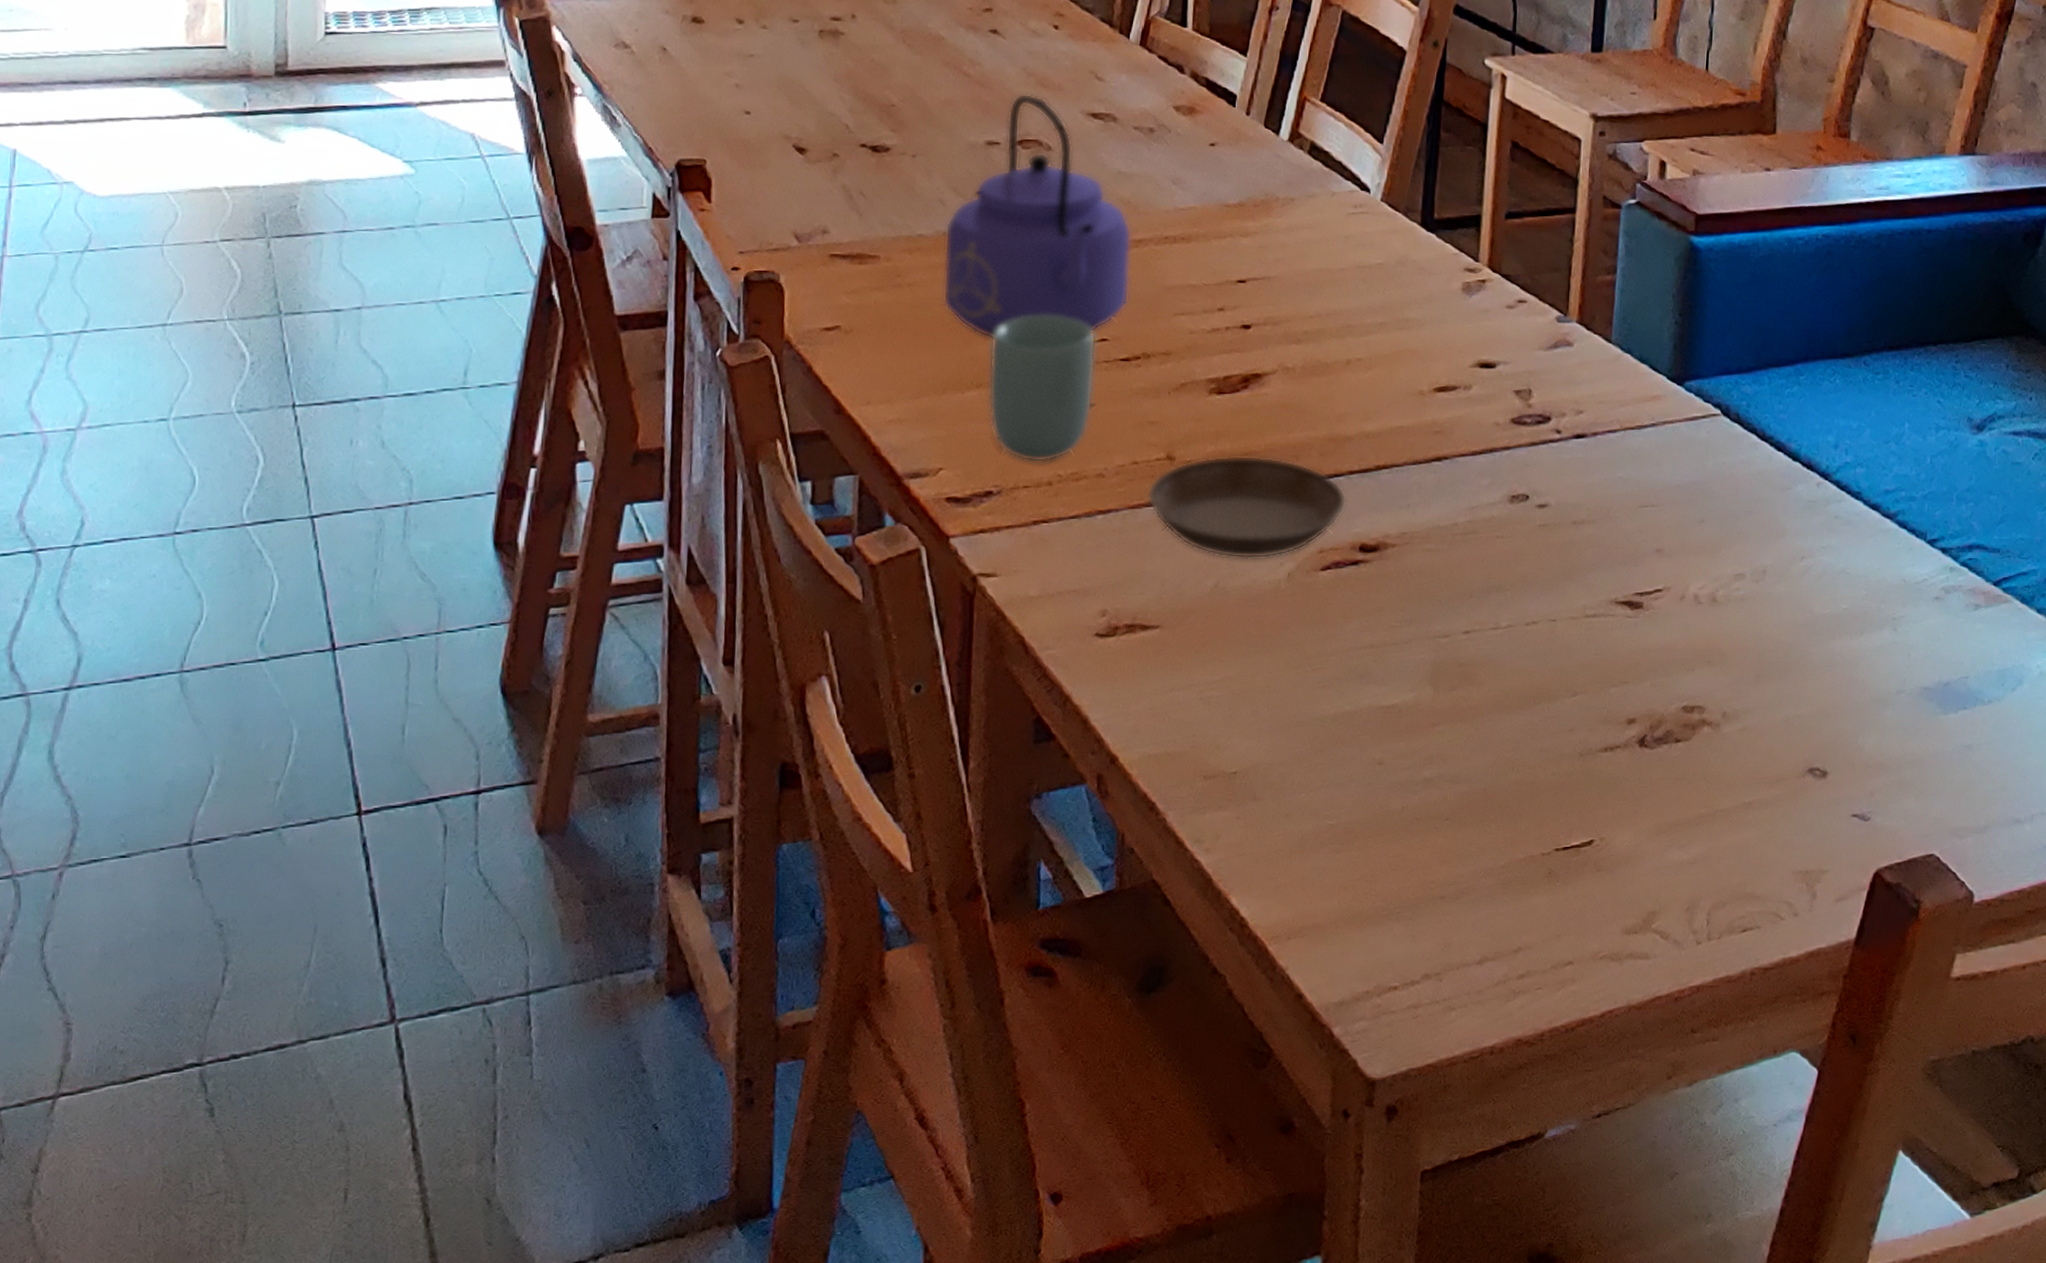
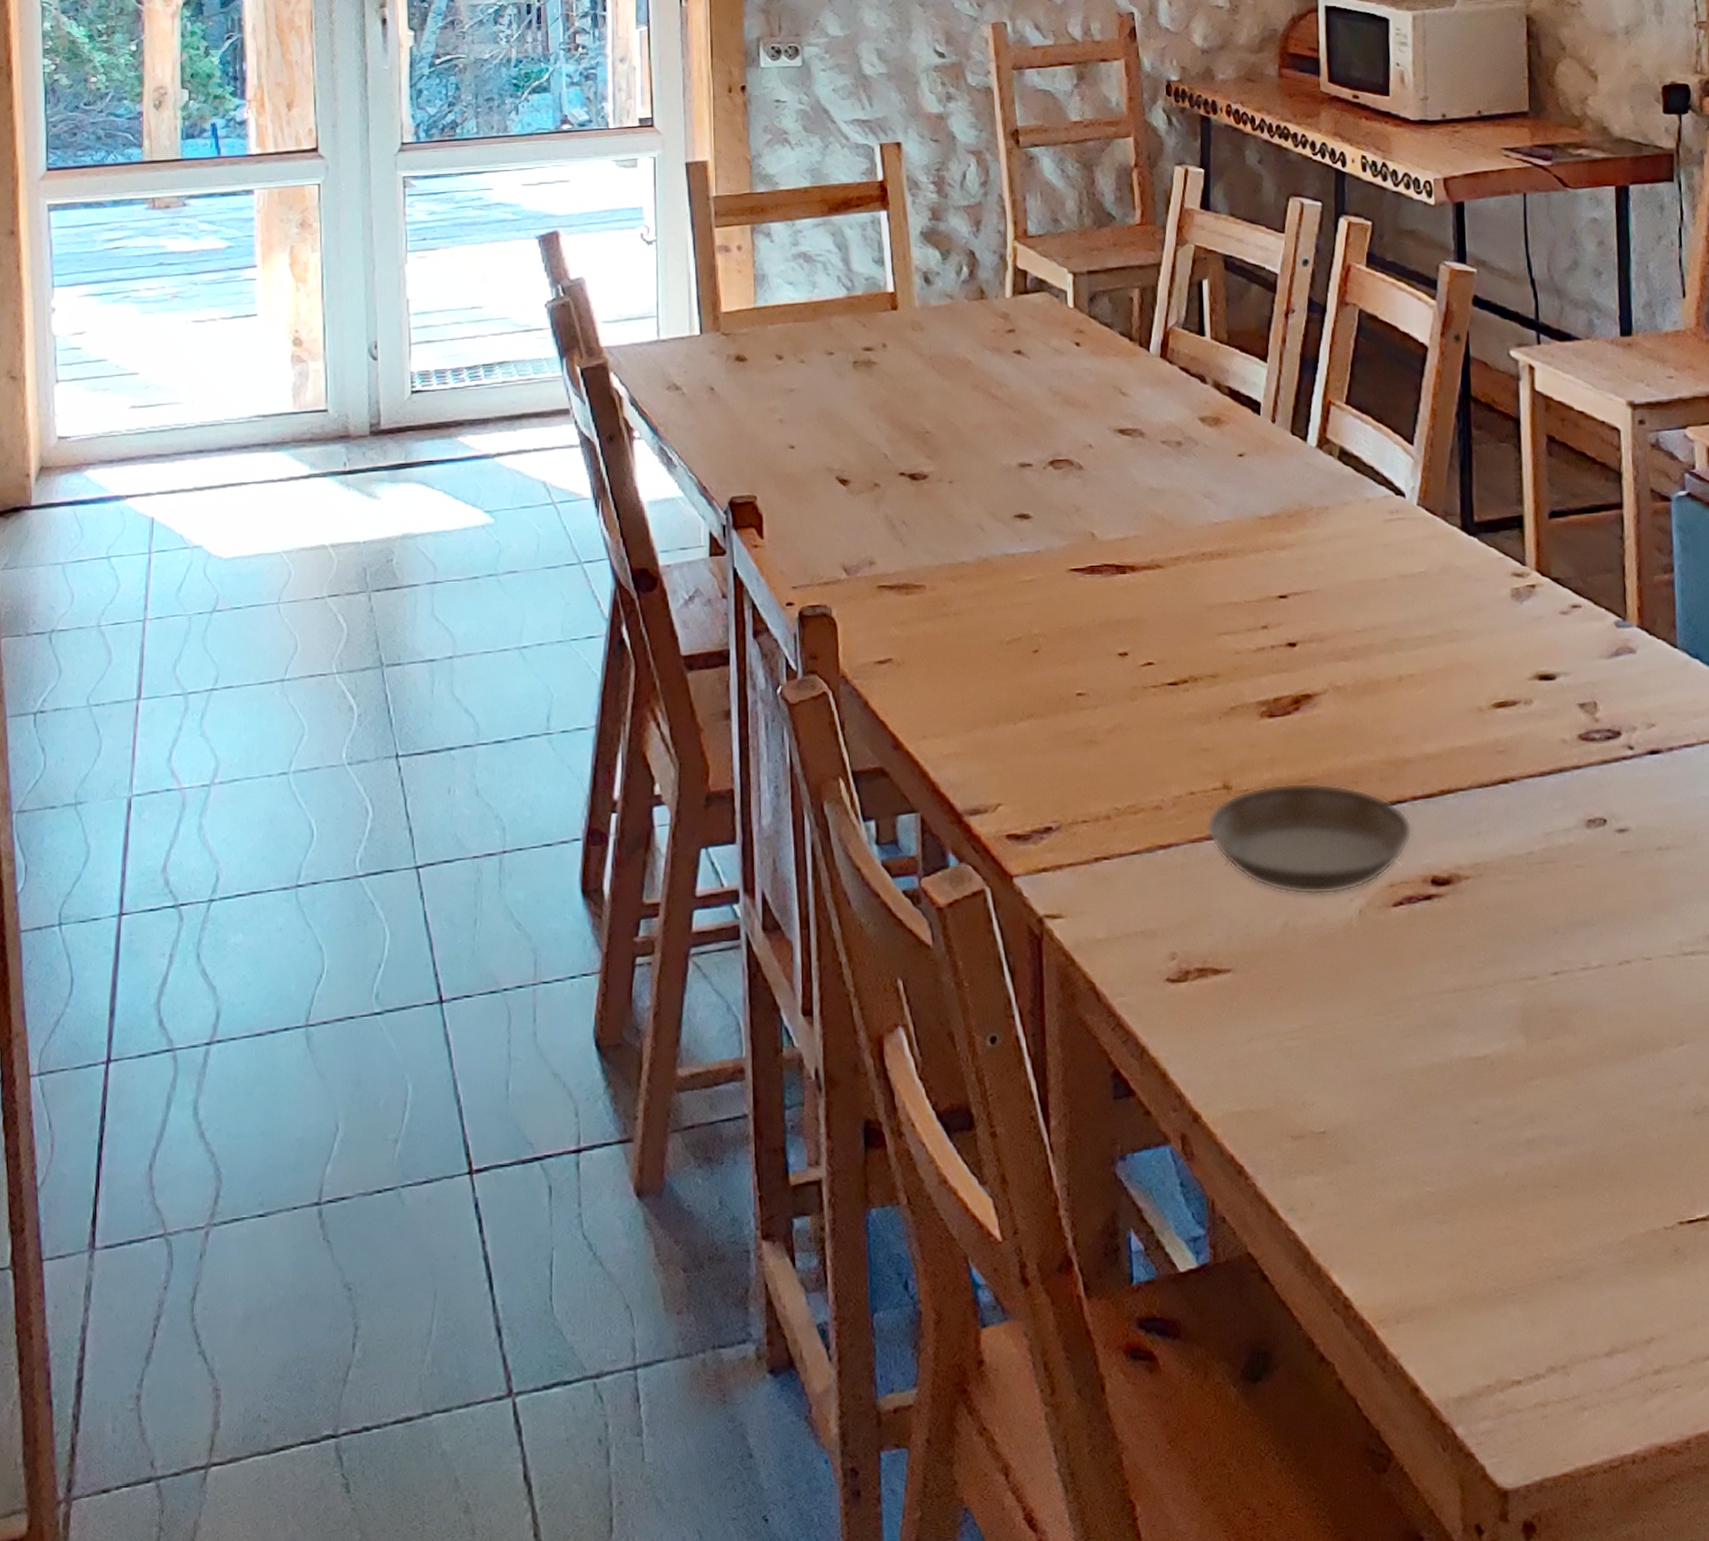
kettle: present [942,93,1132,339] -> none [986,413,1172,667]
cup: present [988,314,1097,463] -> none [1037,639,1144,796]

